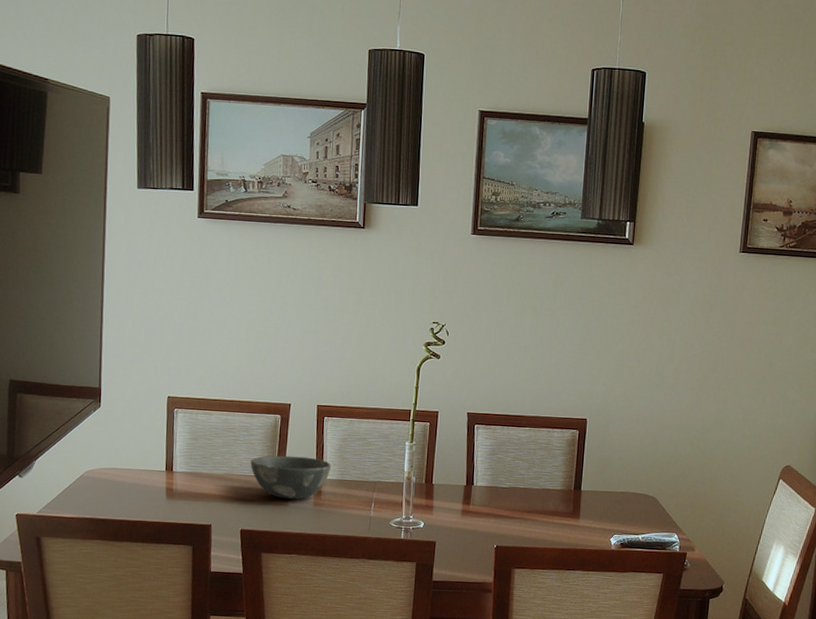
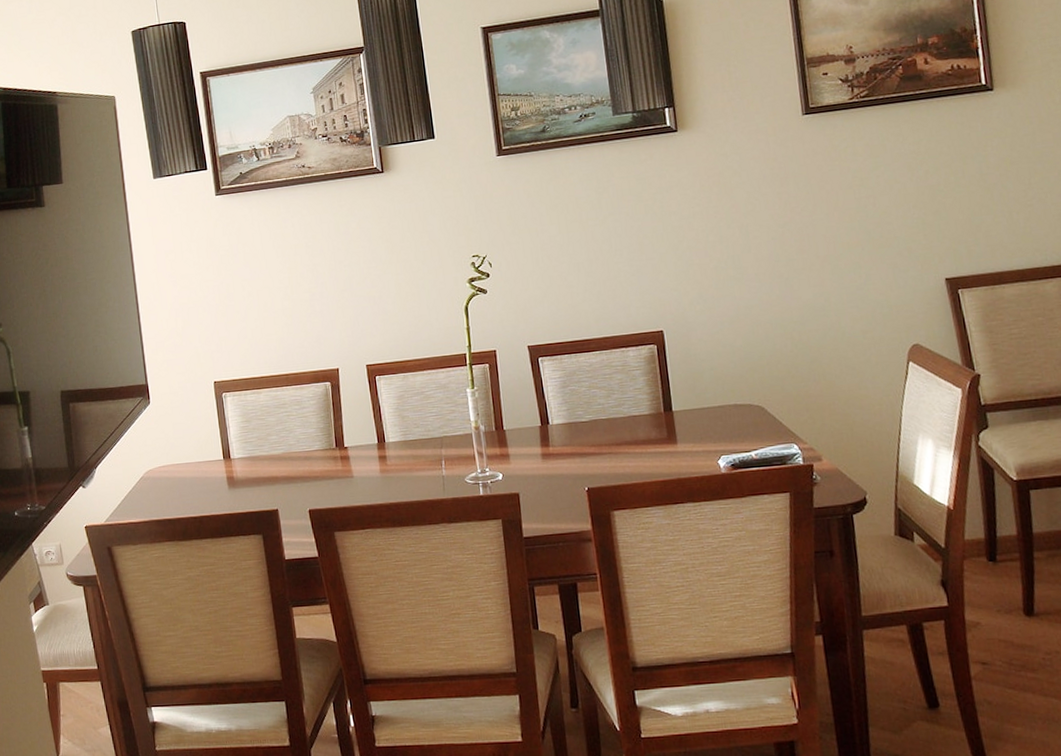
bowl: present [250,455,331,500] -> none [307,421,392,471]

